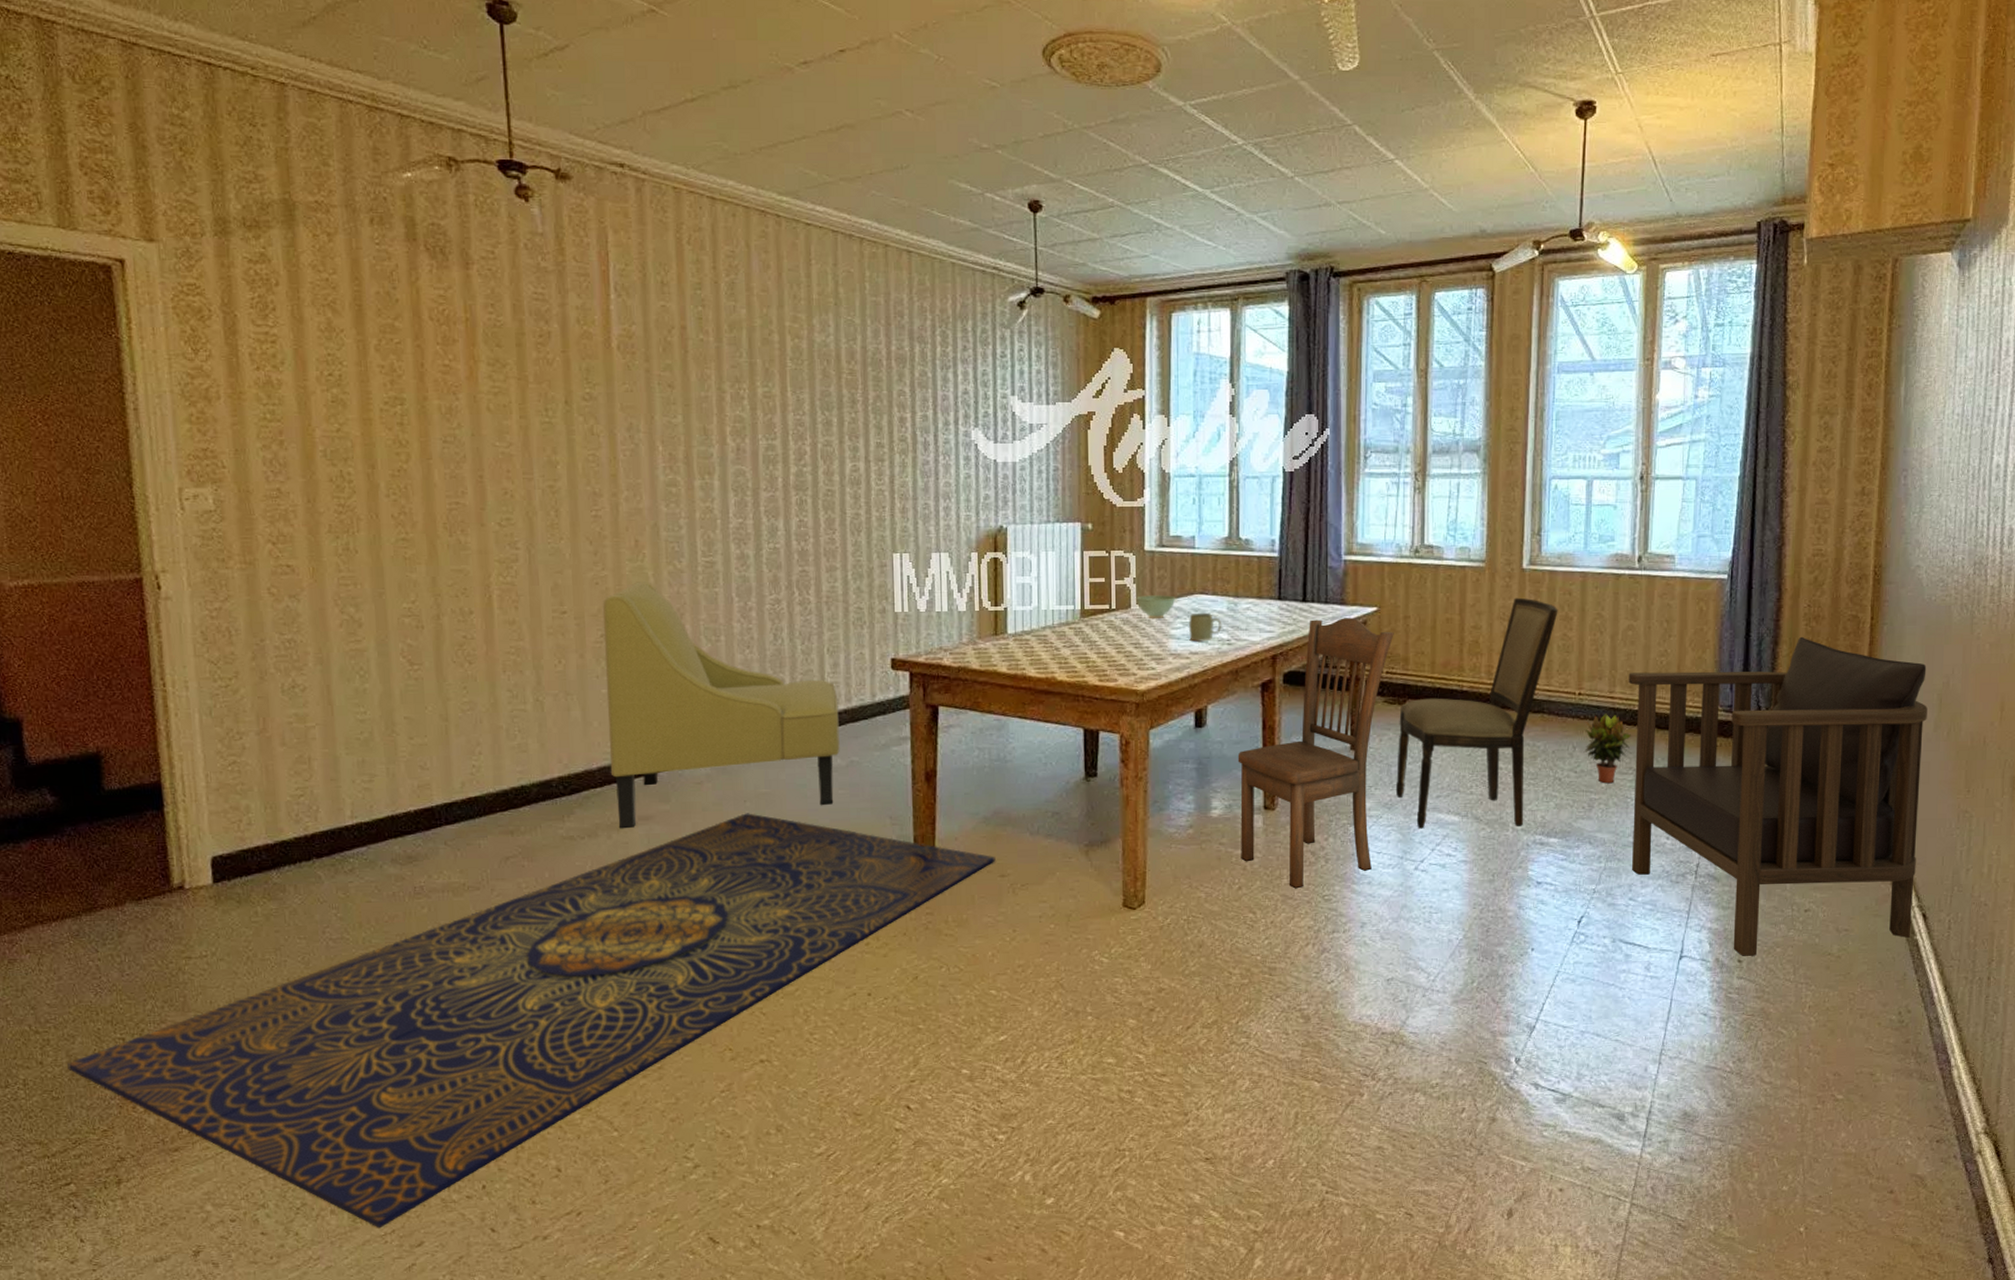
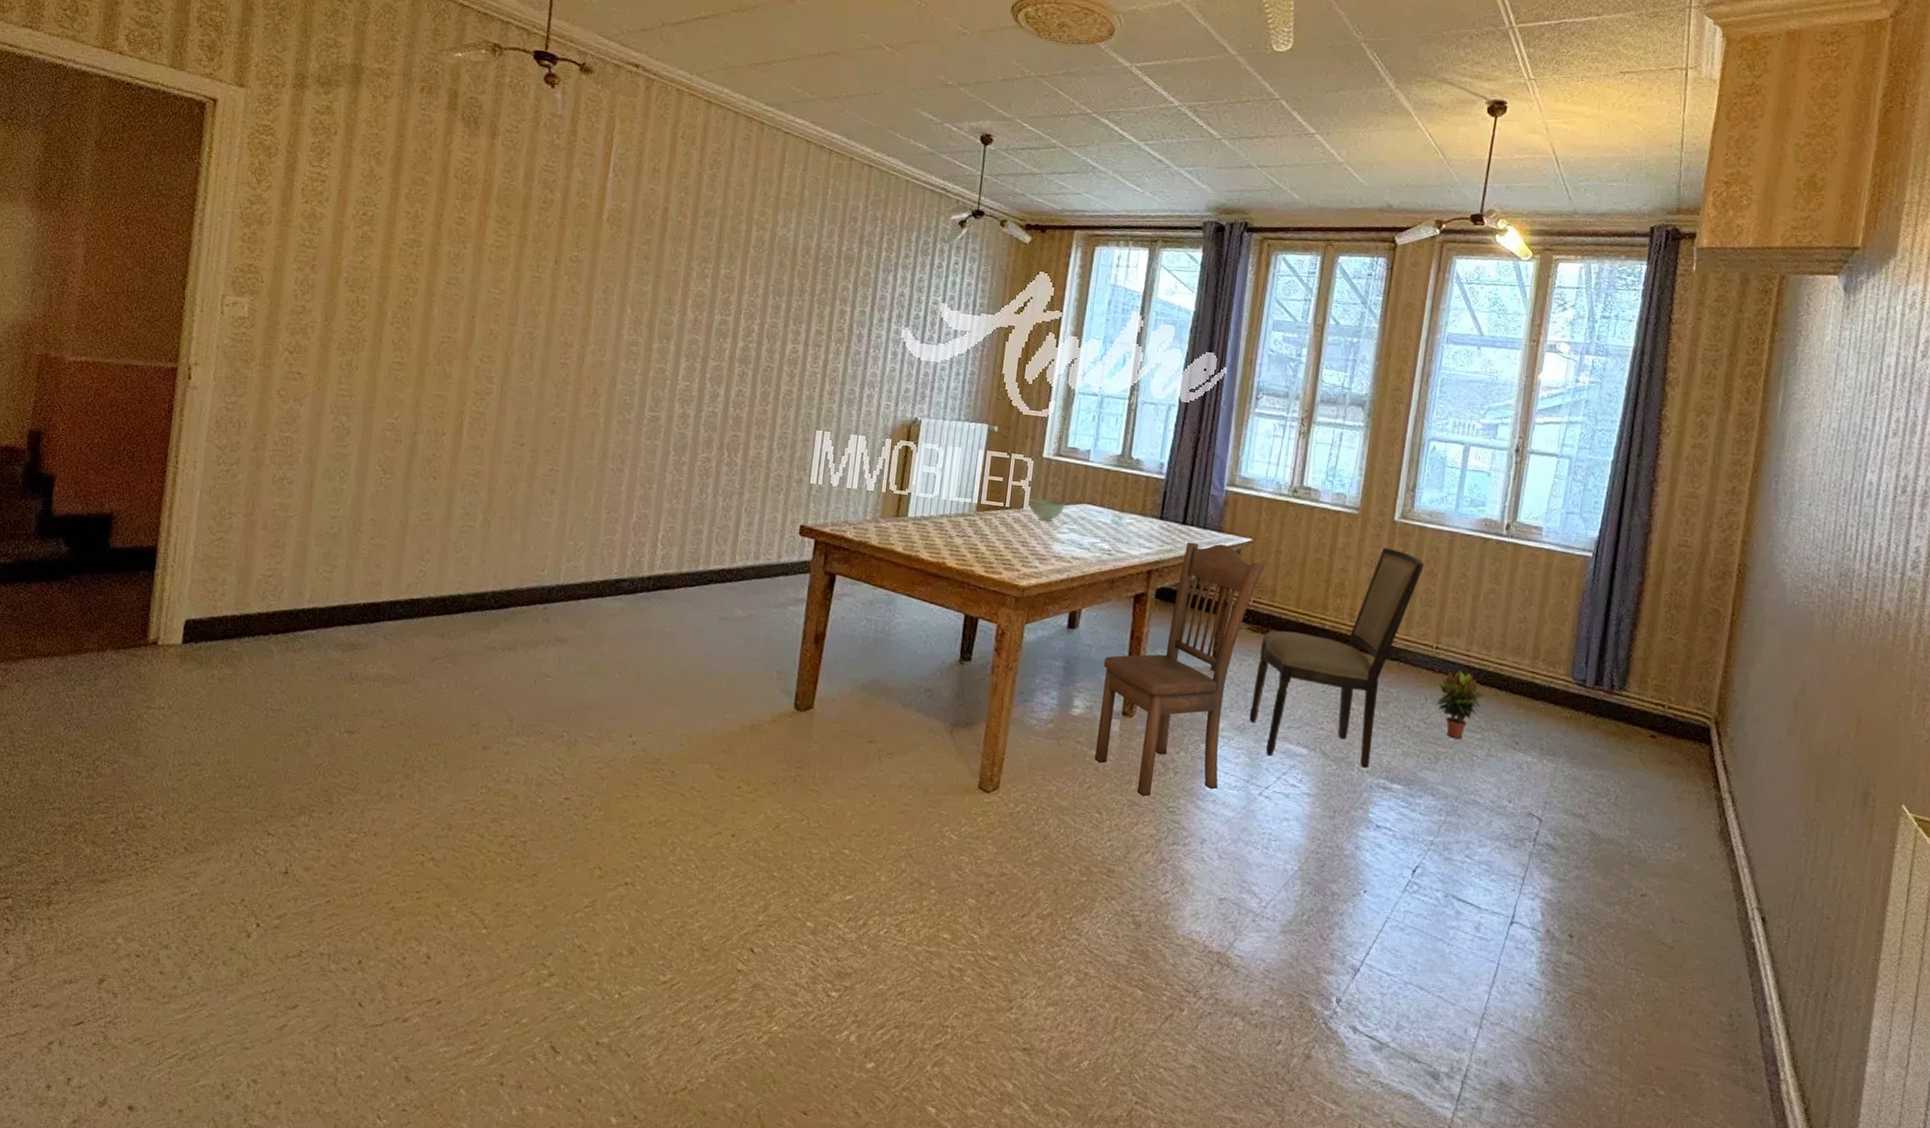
area rug: present [67,813,996,1227] -> none [28,648,867,985]
chair: present [602,582,840,829] -> none [537,426,747,652]
mug: present [1189,612,1222,642] -> none [1073,521,1106,549]
armchair: present [1628,636,1928,956] -> none [1471,622,1784,941]

